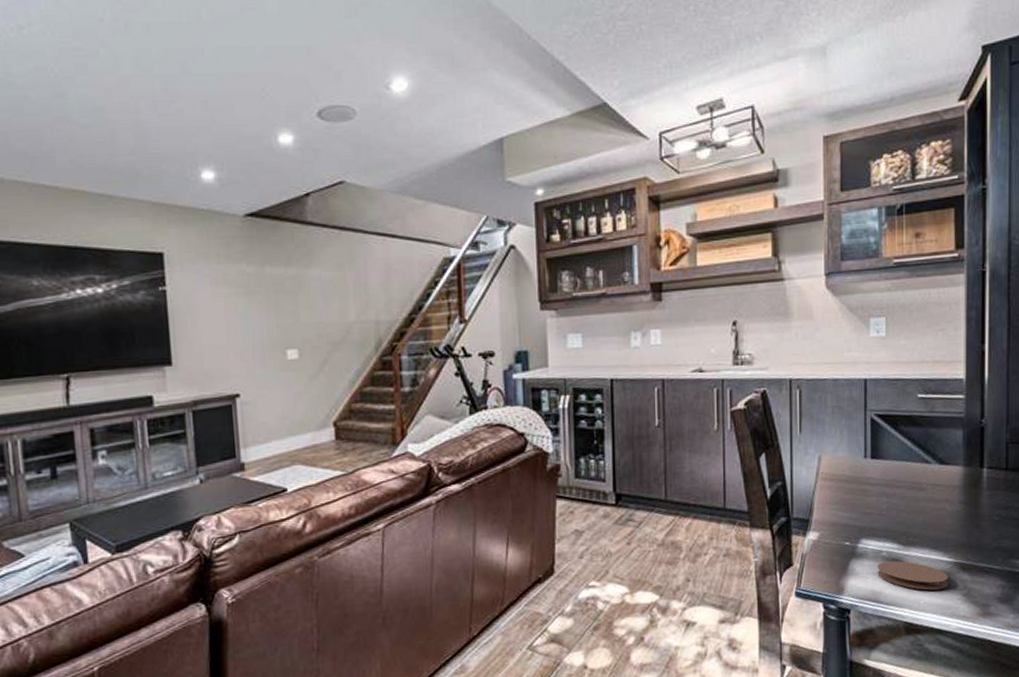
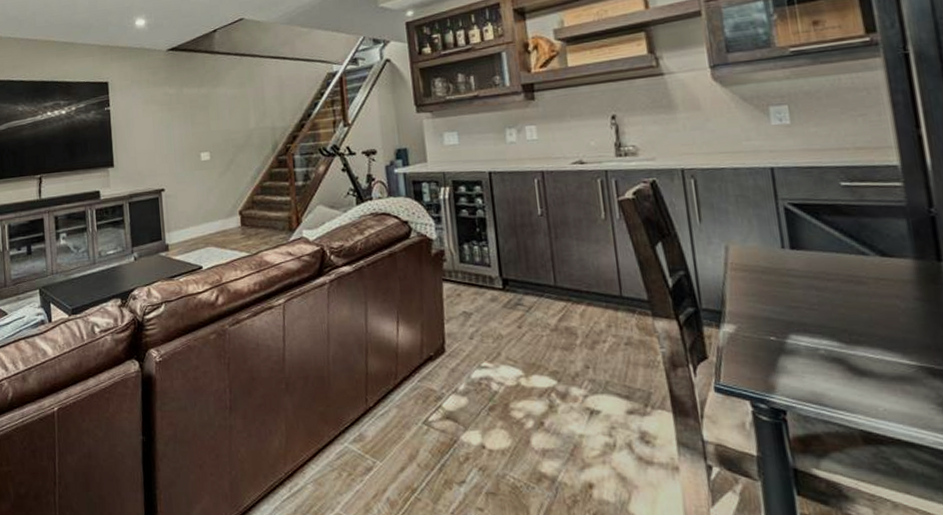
coaster: present [877,561,948,591] -> none [815,360,915,396]

